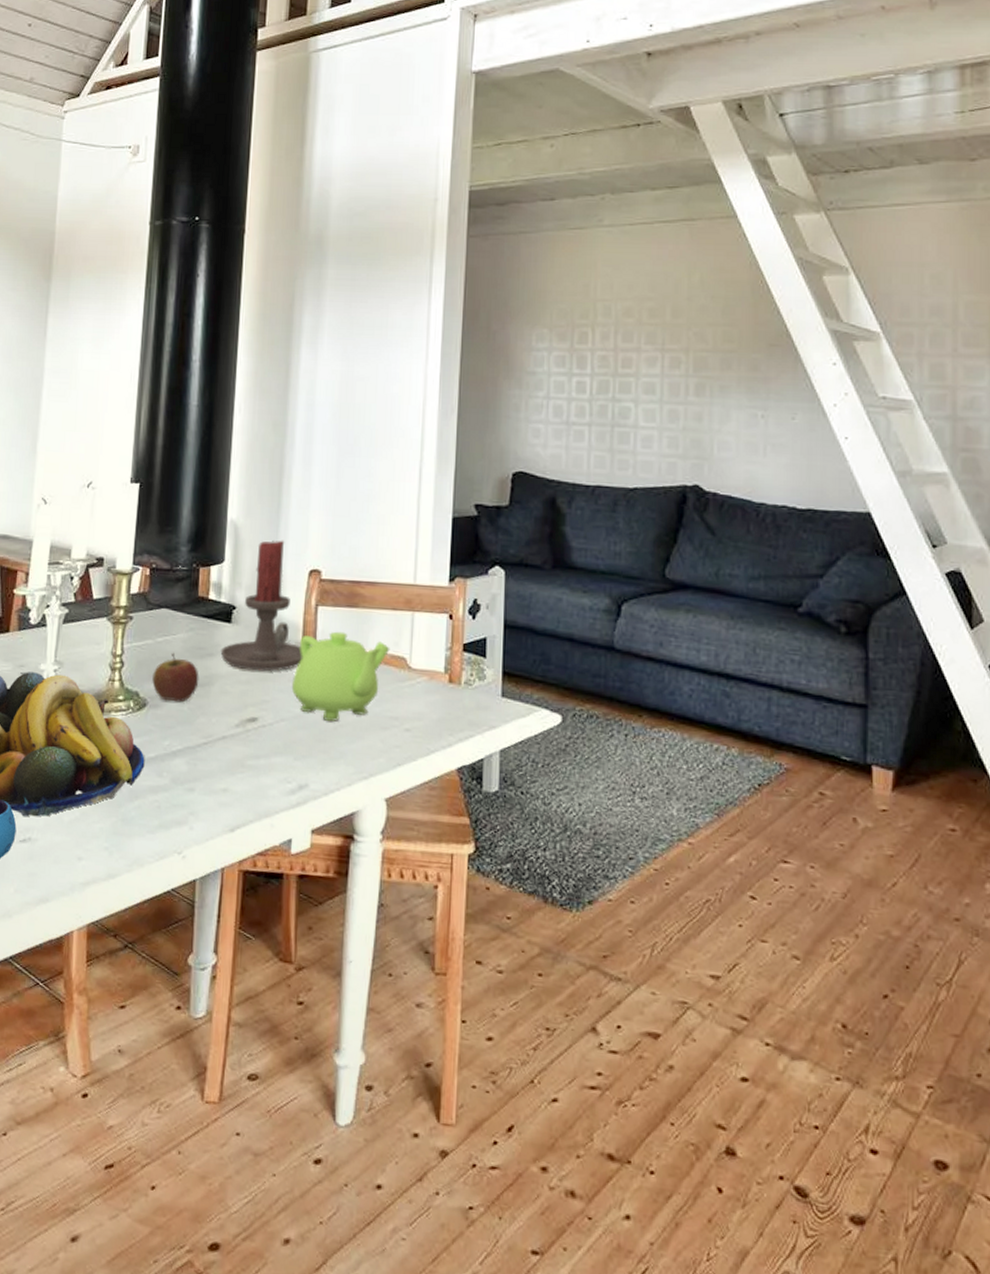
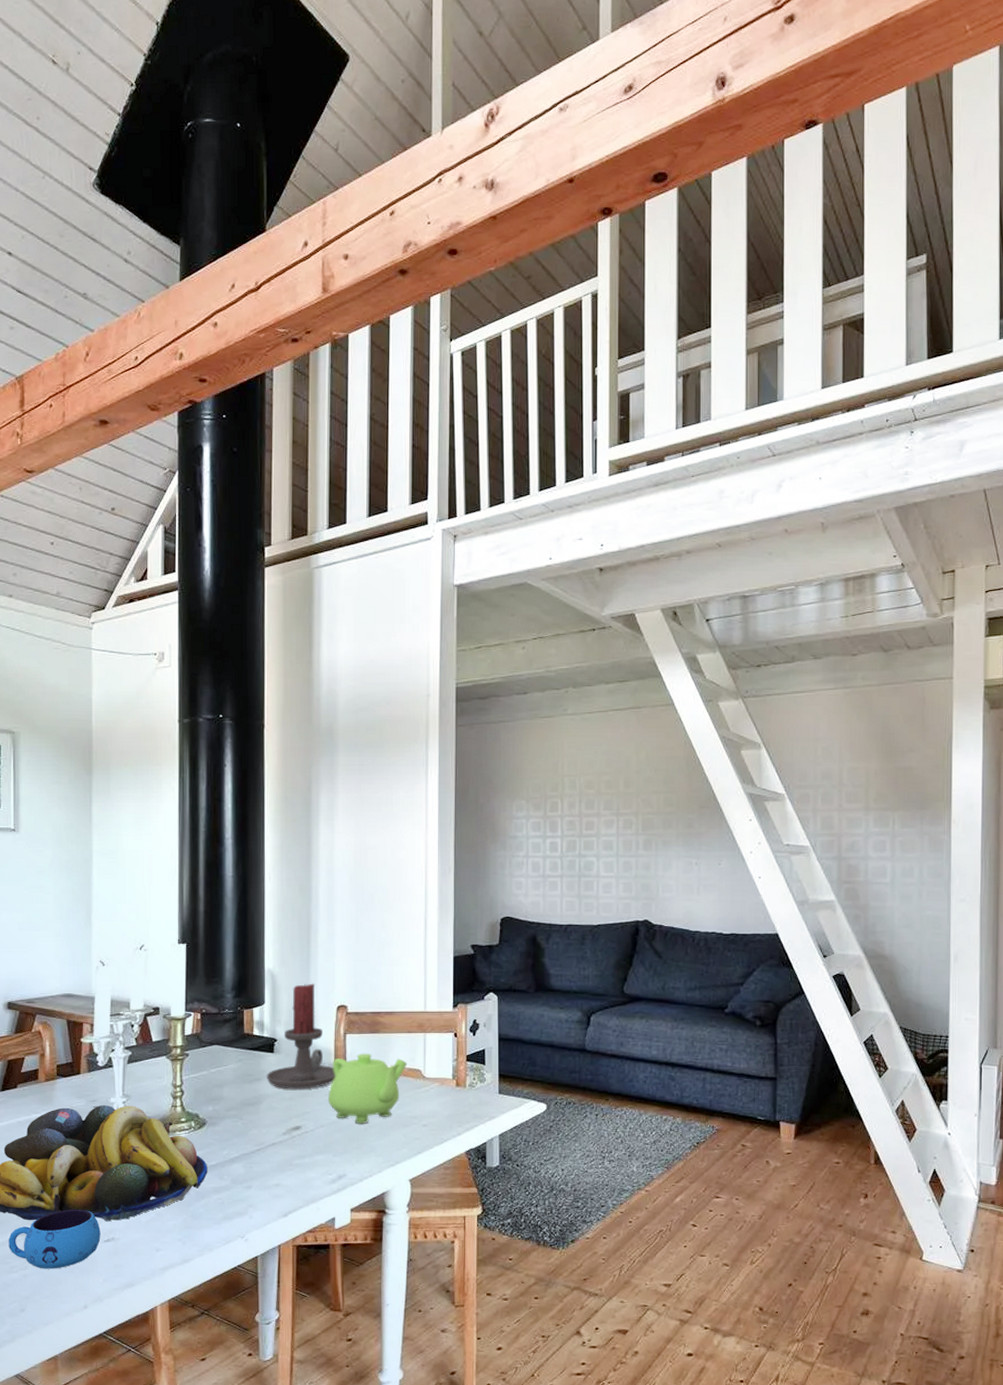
apple: present [152,652,199,703] -> none [209,1080,249,1119]

